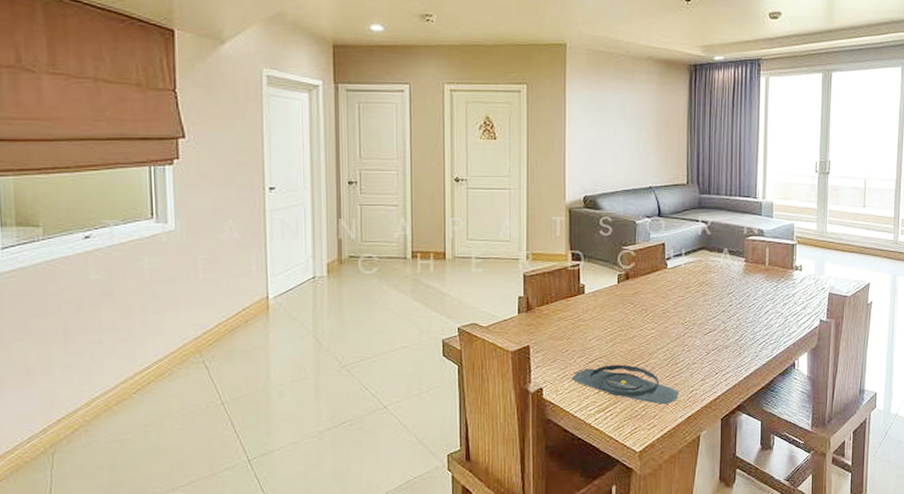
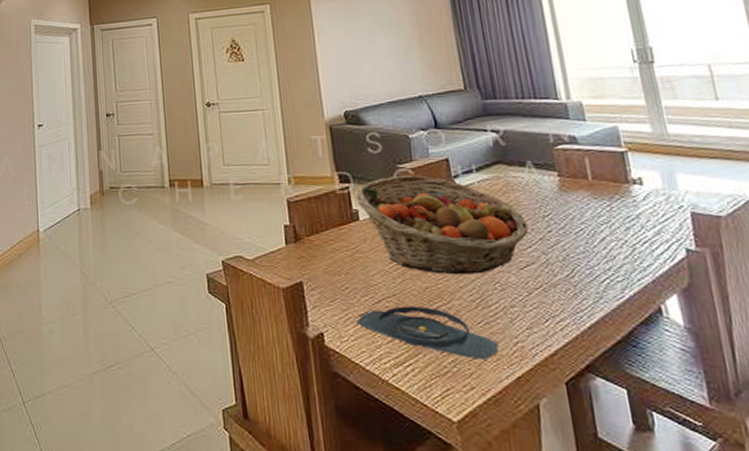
fruit basket: none [583,256,716,340] -> present [354,175,529,275]

